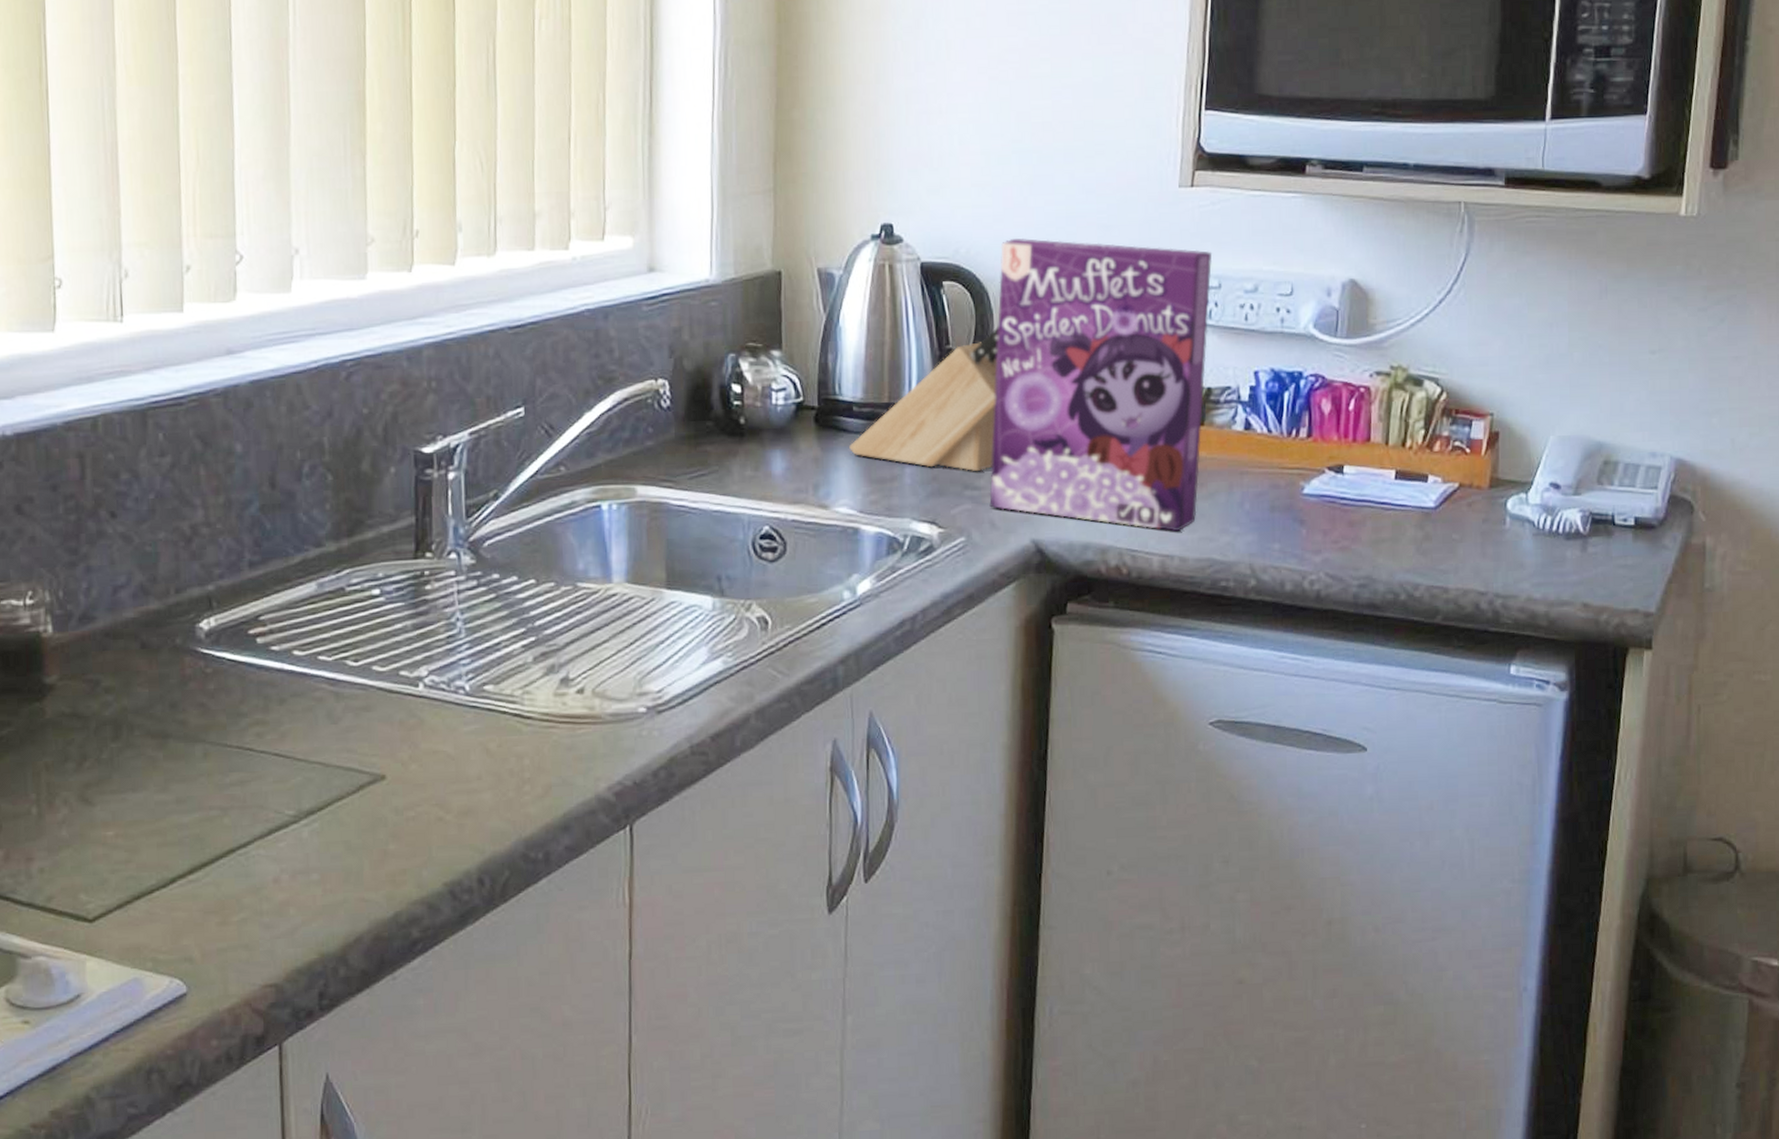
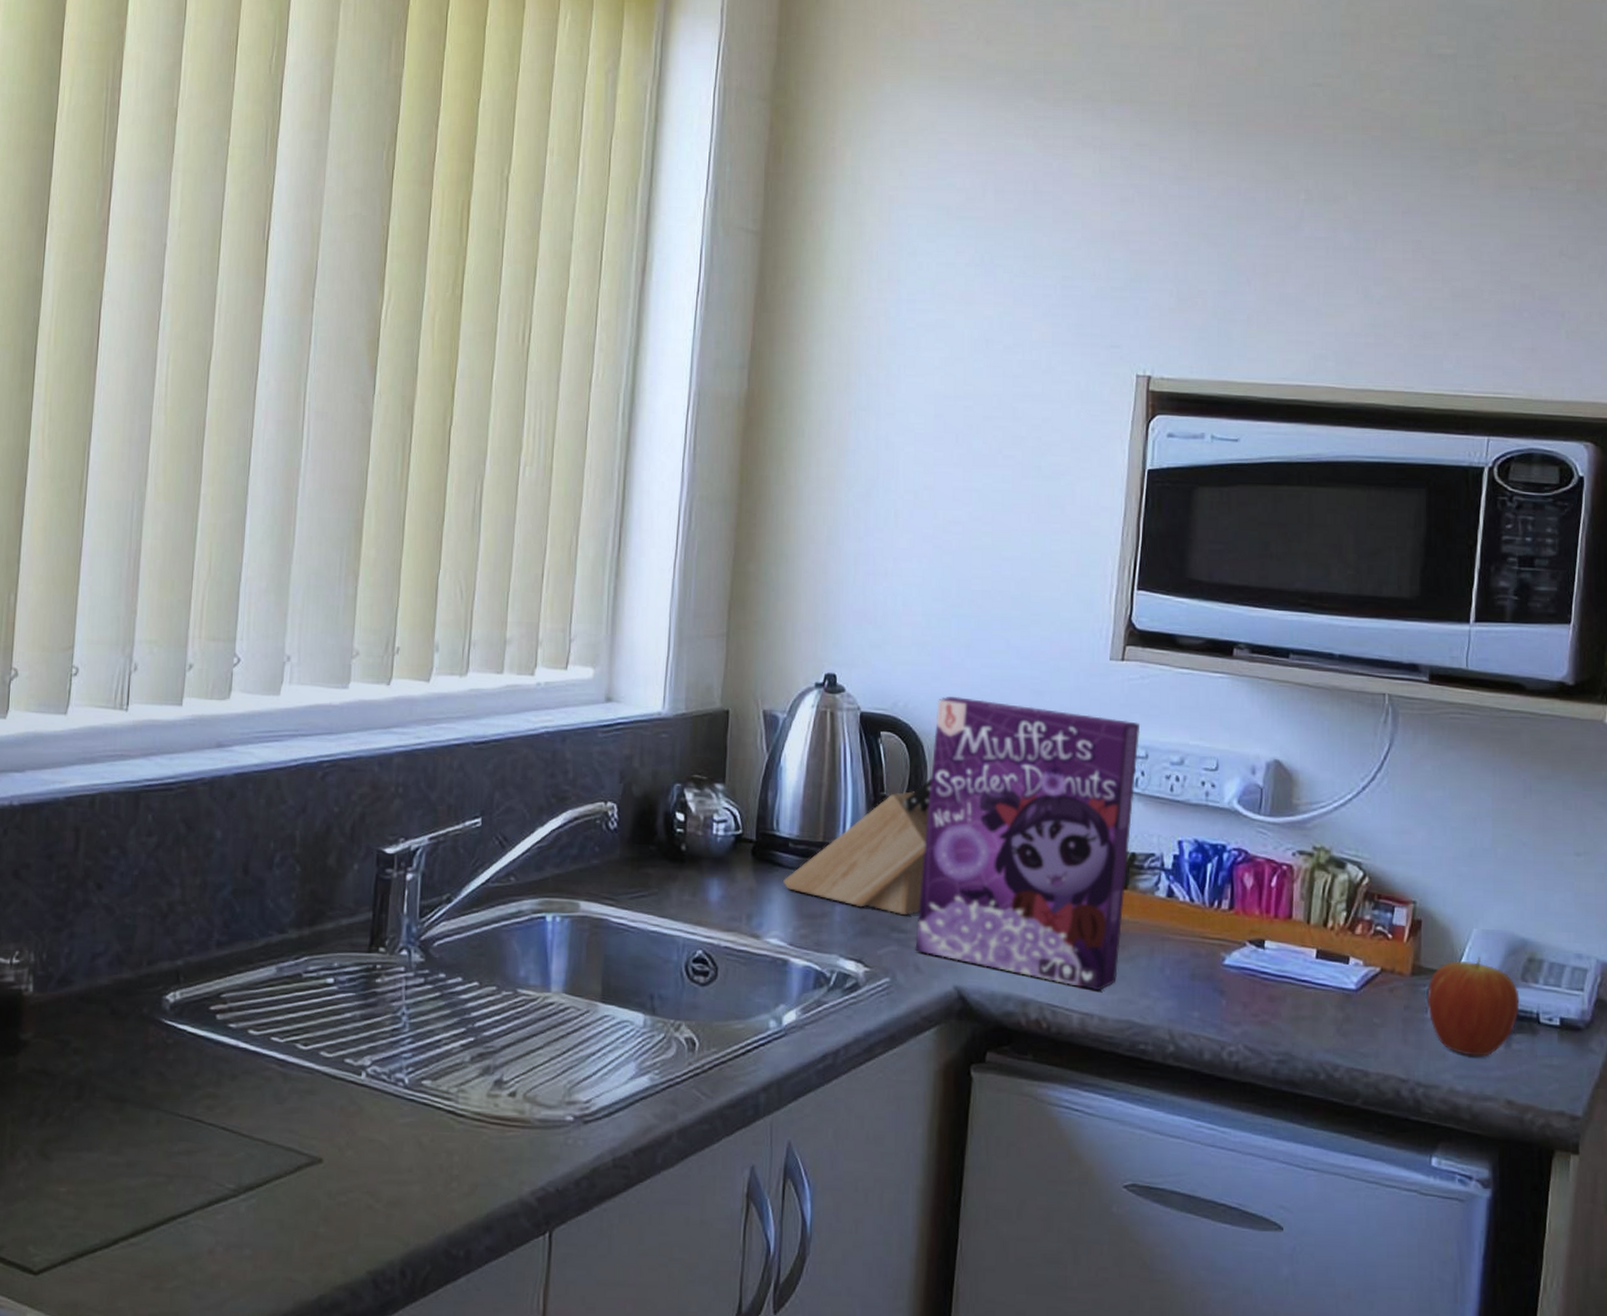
fruit: none [1505,463,1595,563] -> present [1428,956,1520,1057]

